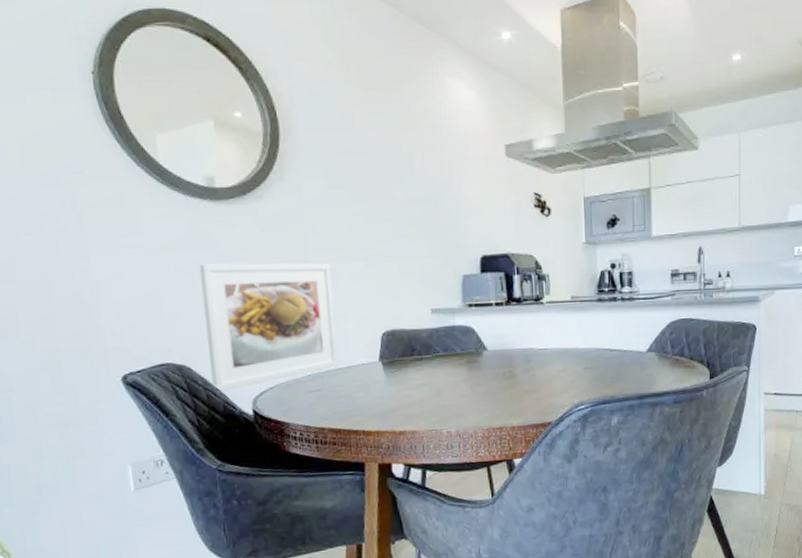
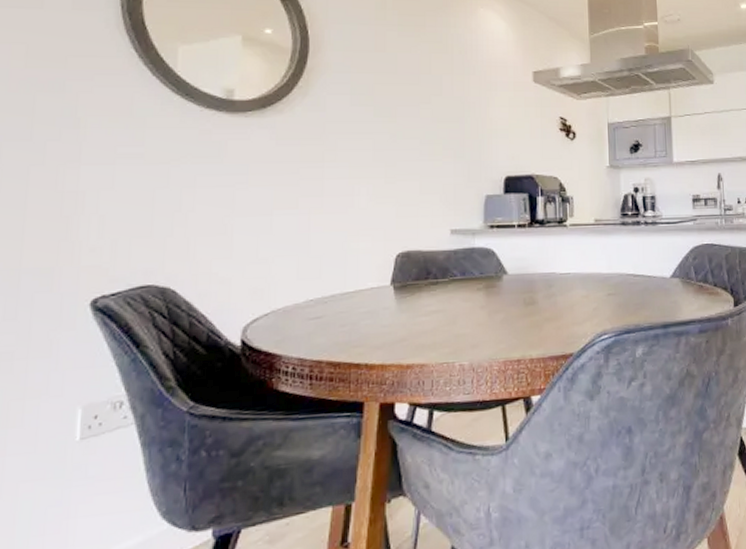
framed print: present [199,263,339,391] -> none [198,177,347,318]

